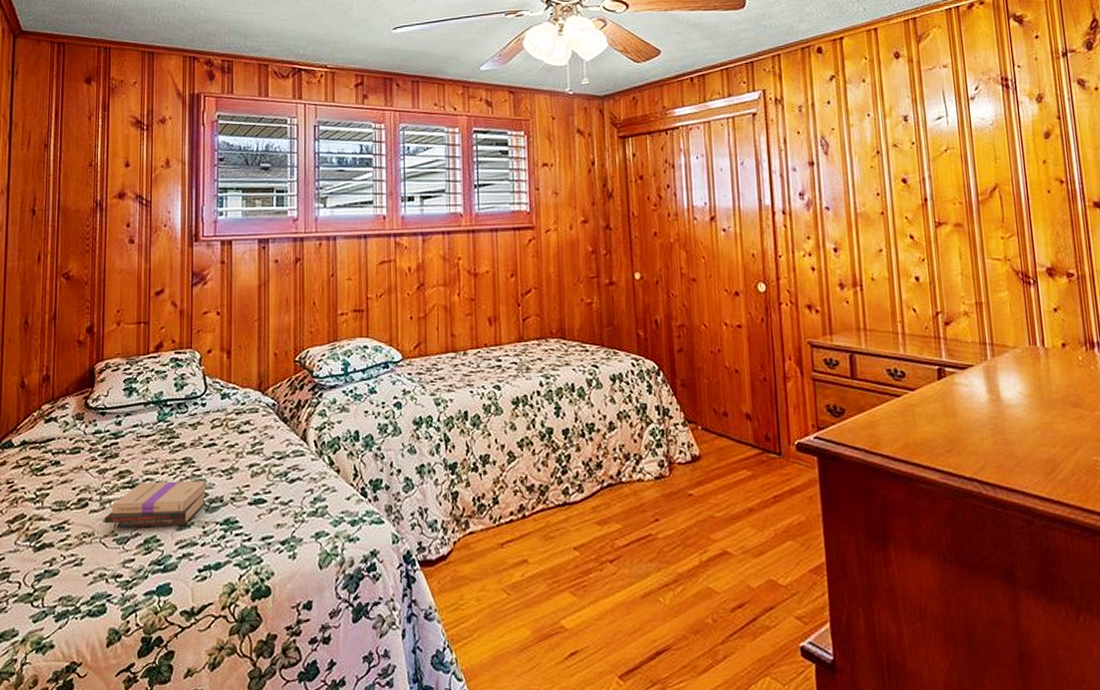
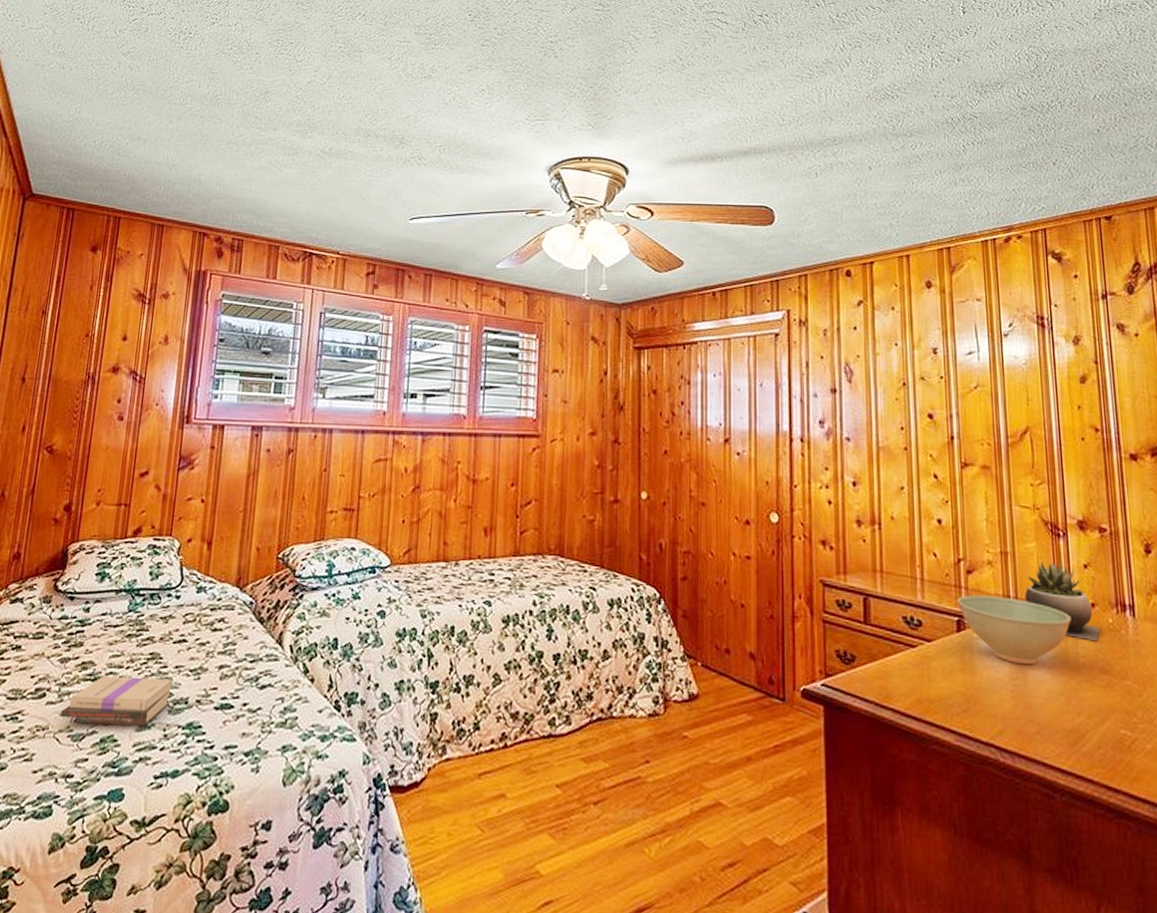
bowl: none [937,344,1044,405] -> present [957,595,1071,665]
succulent plant: none [999,308,1072,379] -> present [1024,562,1101,642]

